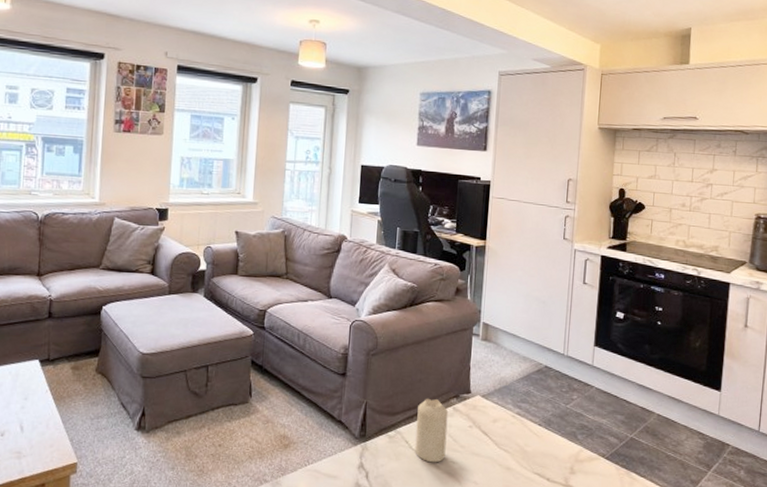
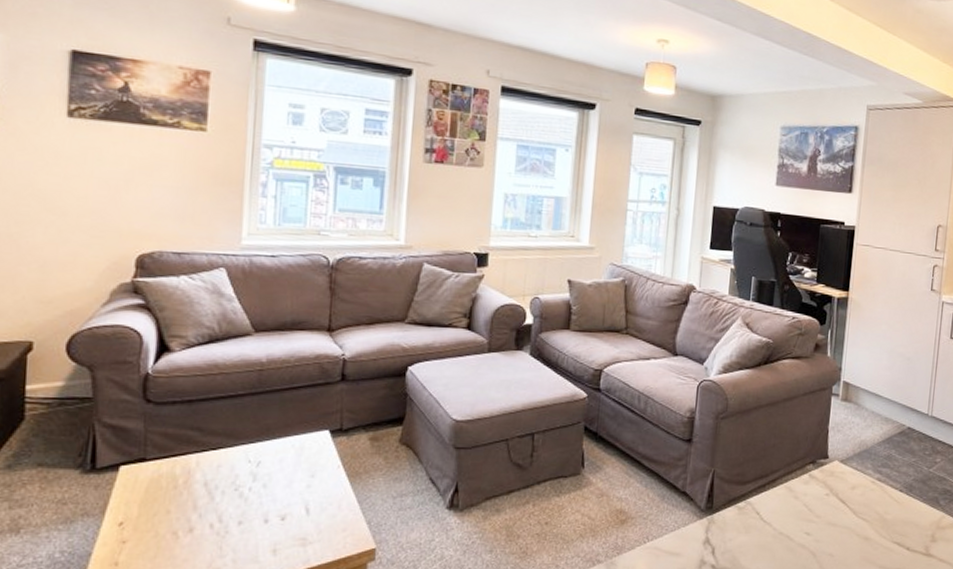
candle: present [415,398,449,463] -> none [766,464,804,535]

